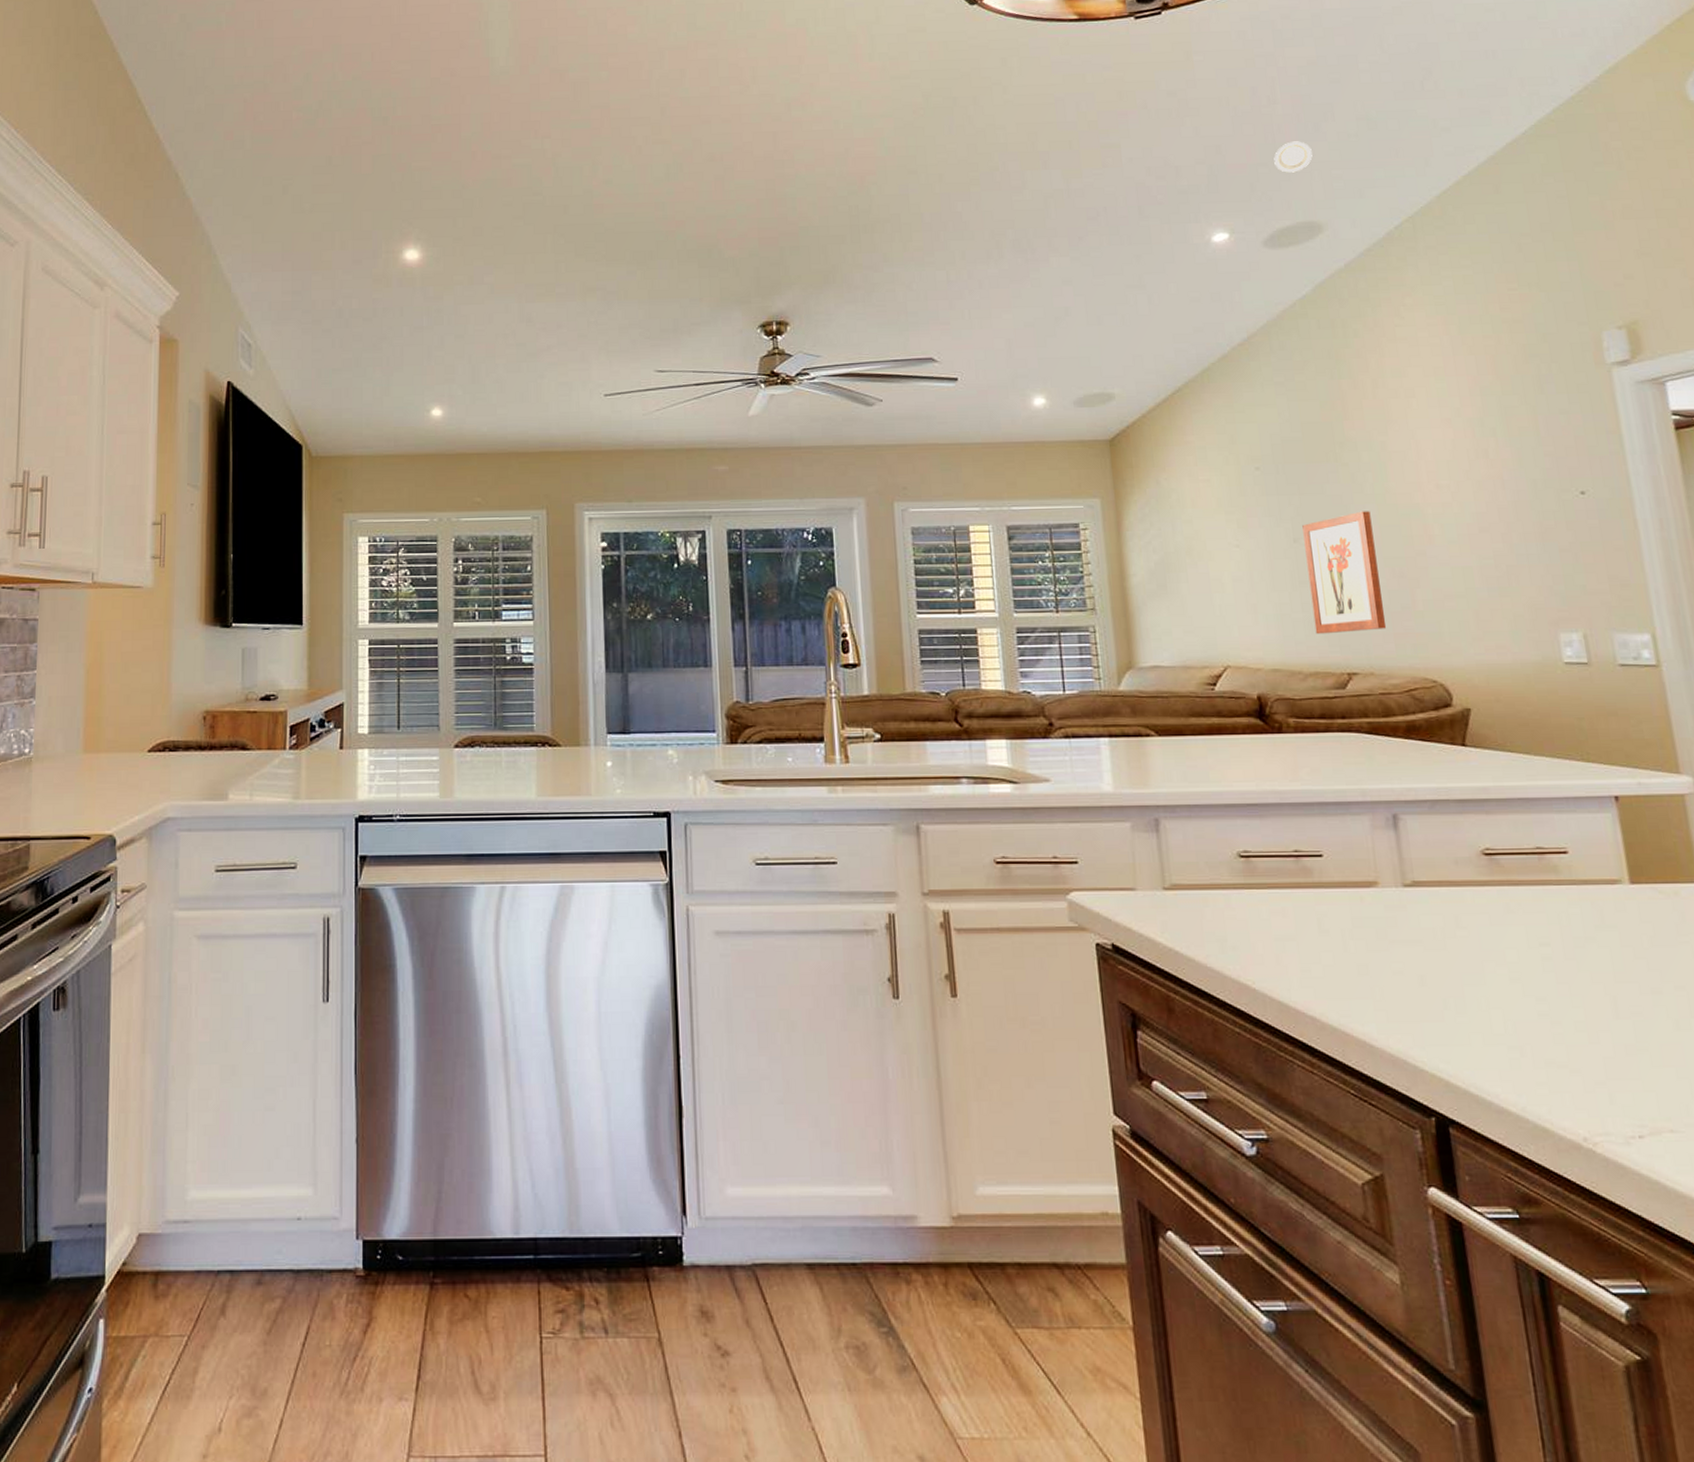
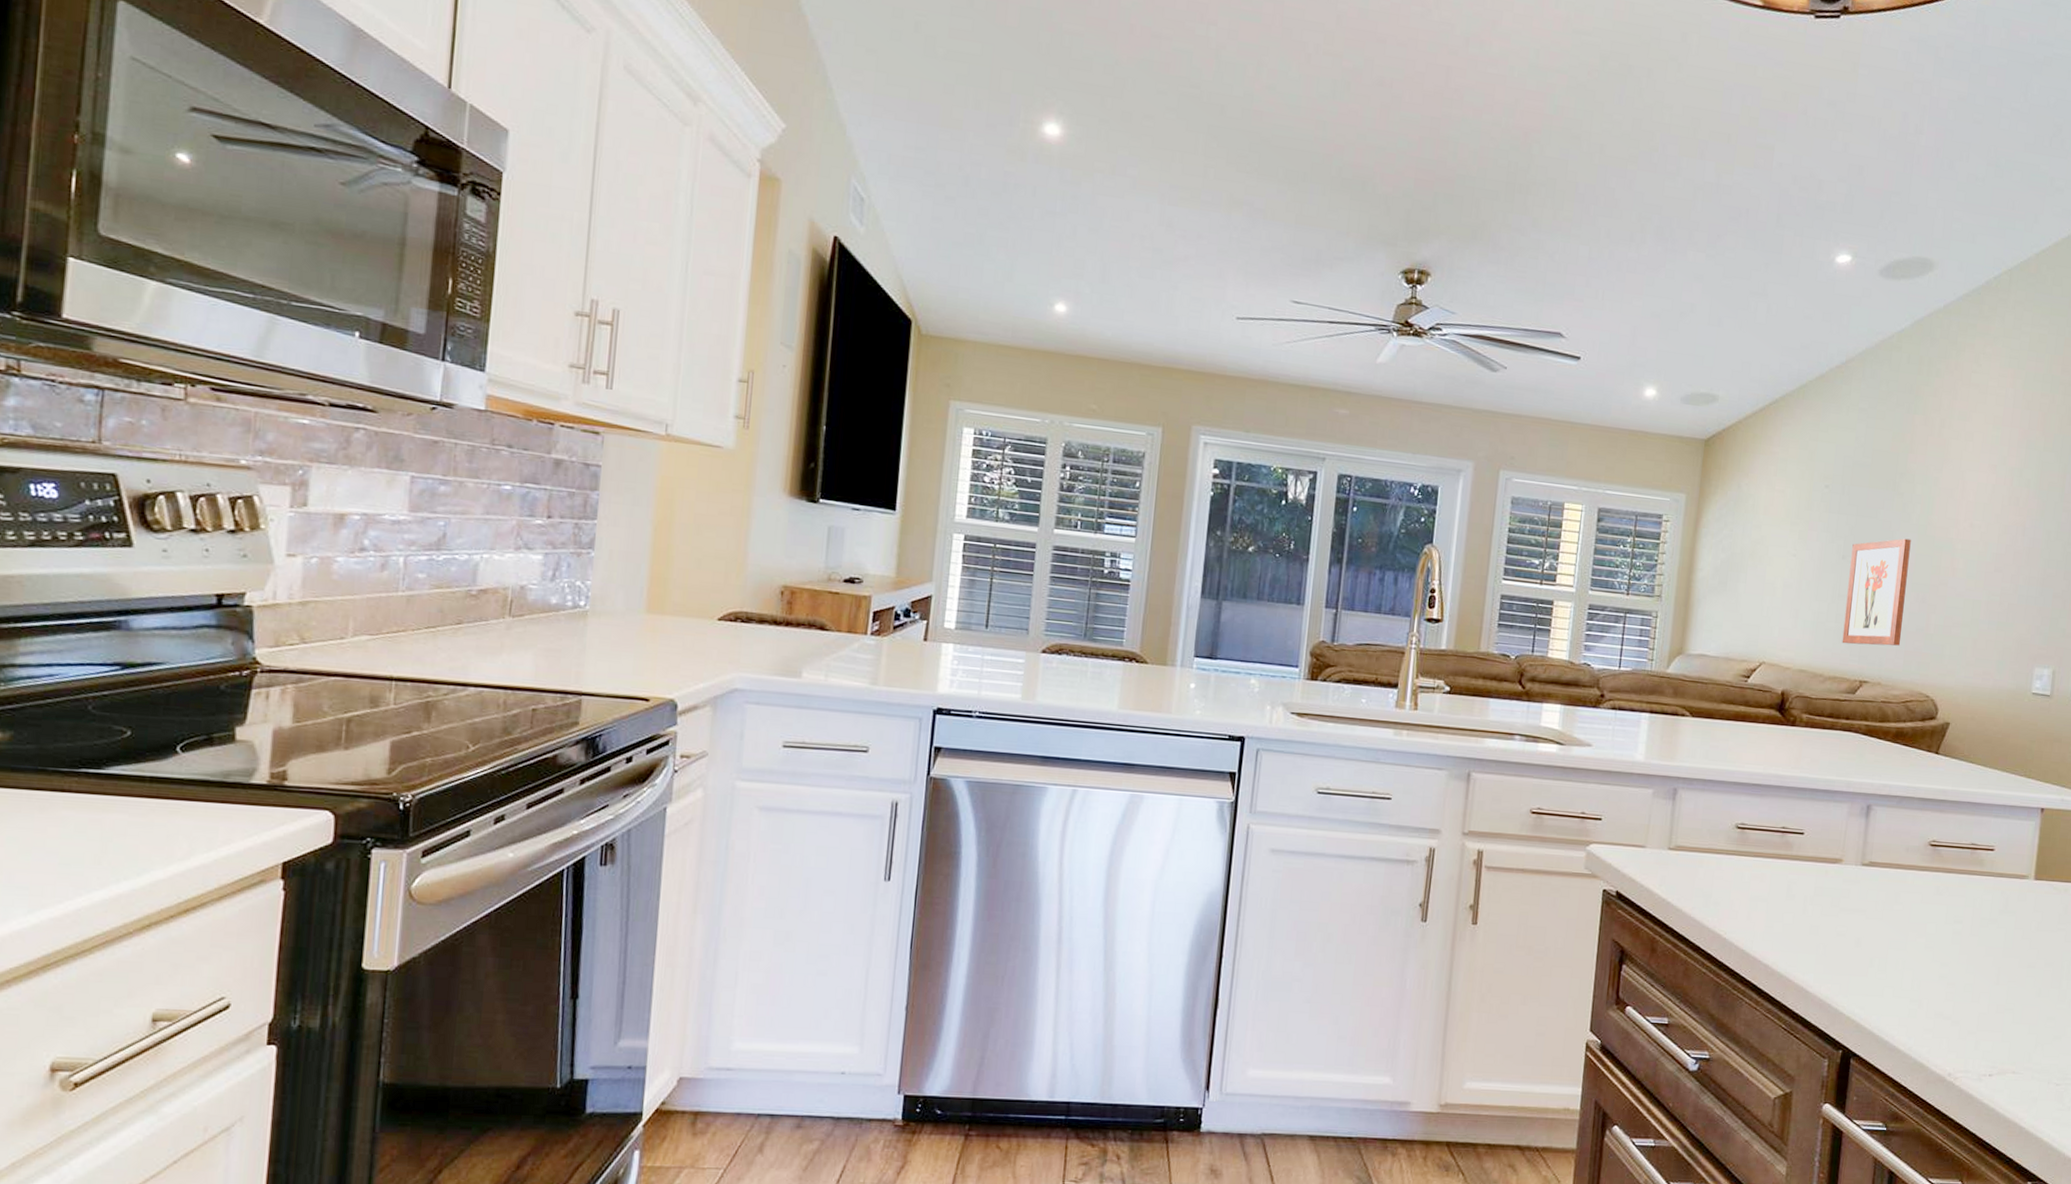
smoke detector: present [1274,141,1313,173] -> none [1906,175,1942,207]

